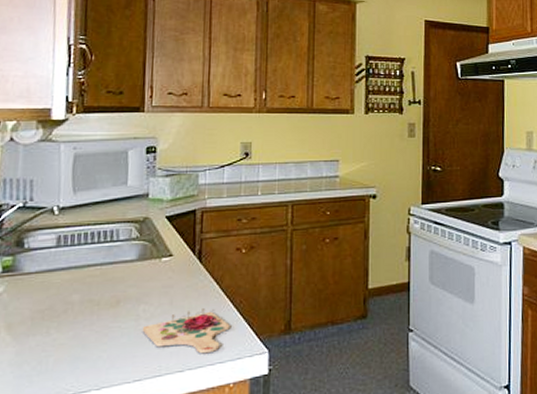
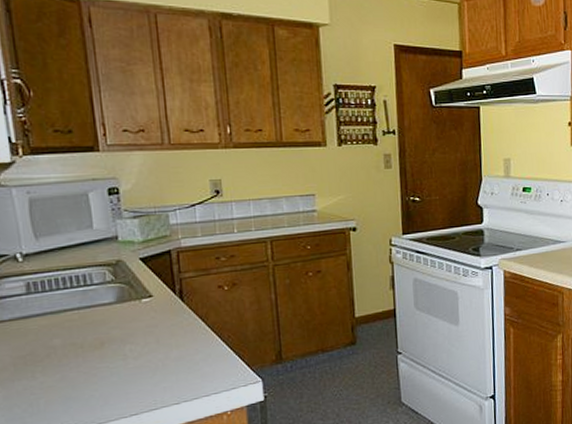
cutting board: present [142,308,230,354] -> none [131,345,221,387]

